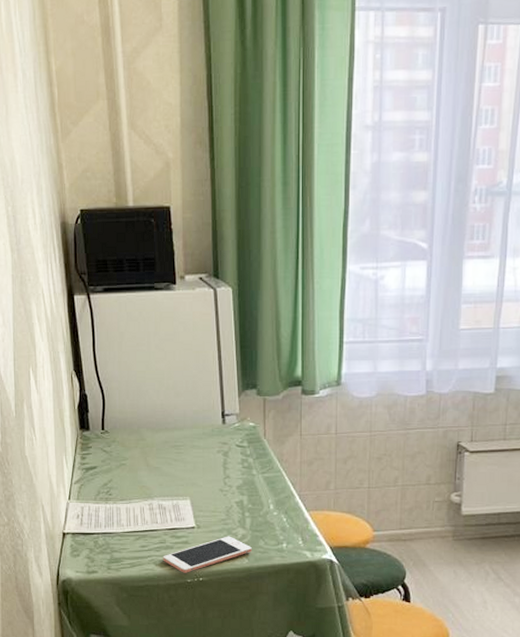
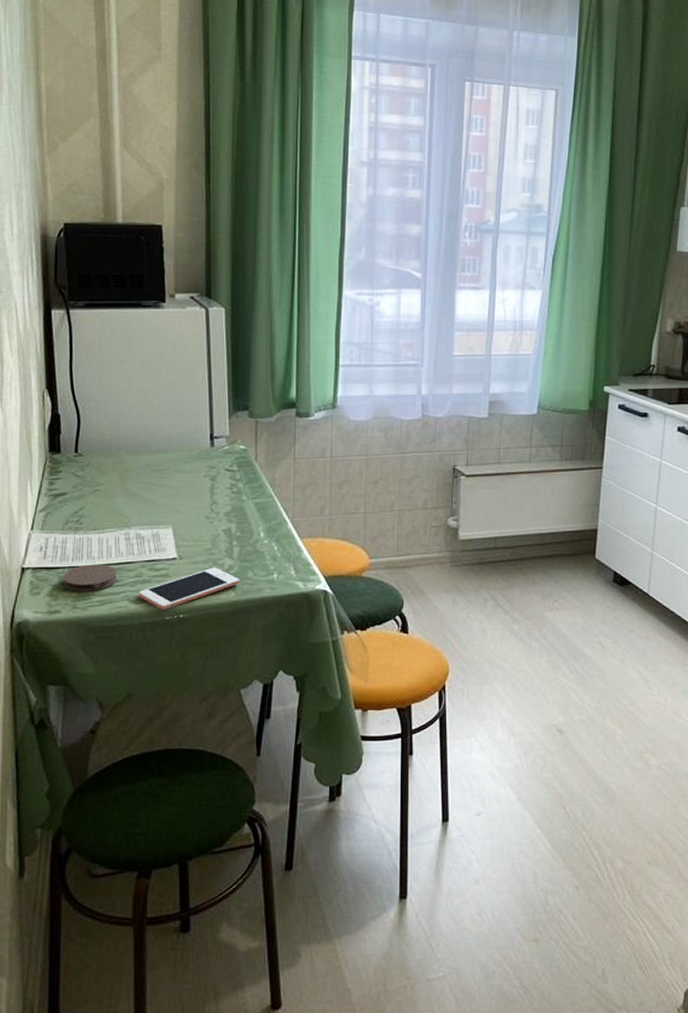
coaster: none [98,531,144,555] -> present [63,564,118,591]

